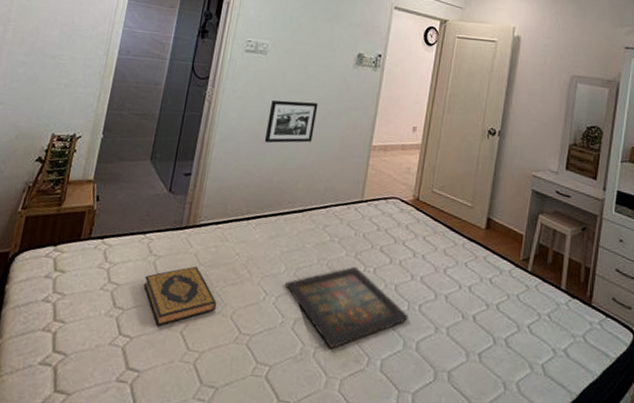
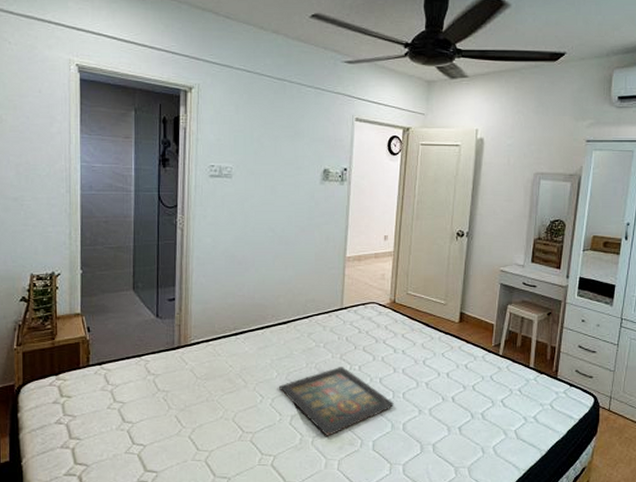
hardback book: present [144,266,216,326] -> none [147,380,218,434]
picture frame: present [264,100,318,143] -> none [241,221,290,264]

